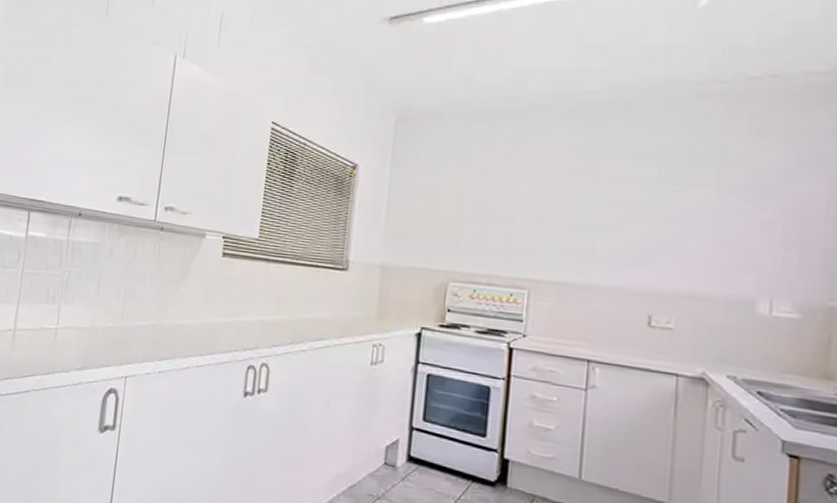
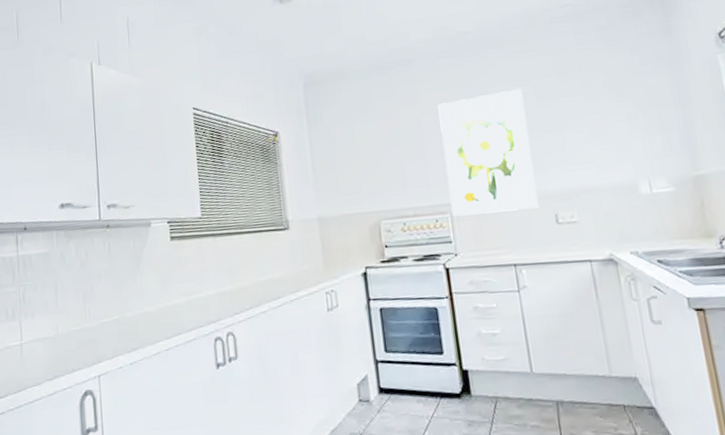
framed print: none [530,166,644,305] -> present [437,88,539,217]

